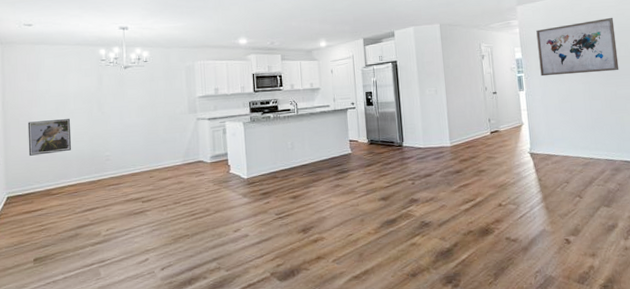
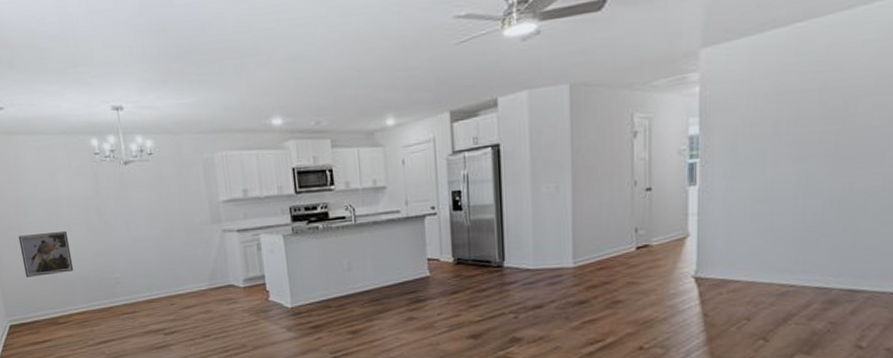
wall art: present [536,17,619,77] -> none [727,60,870,163]

